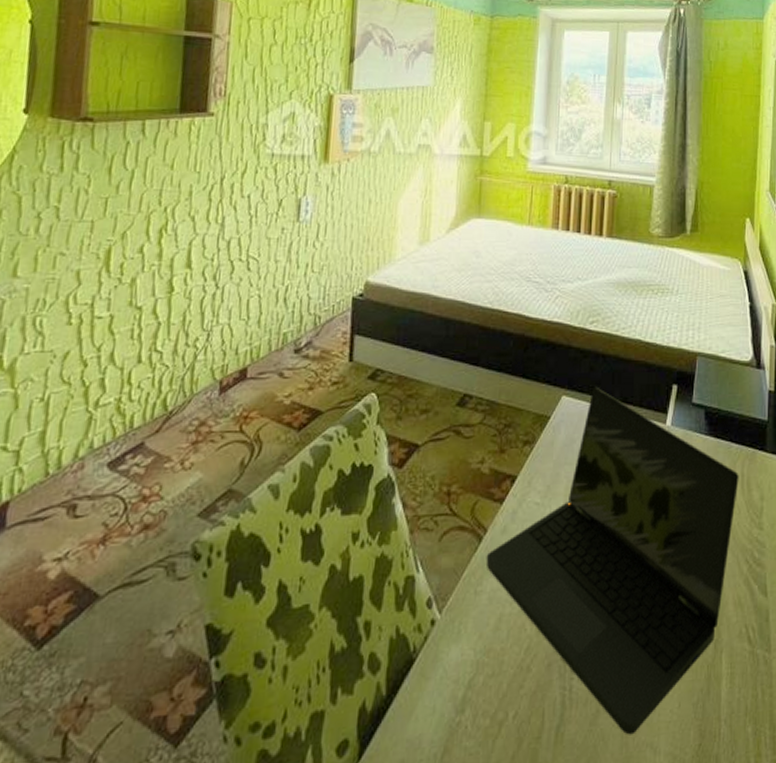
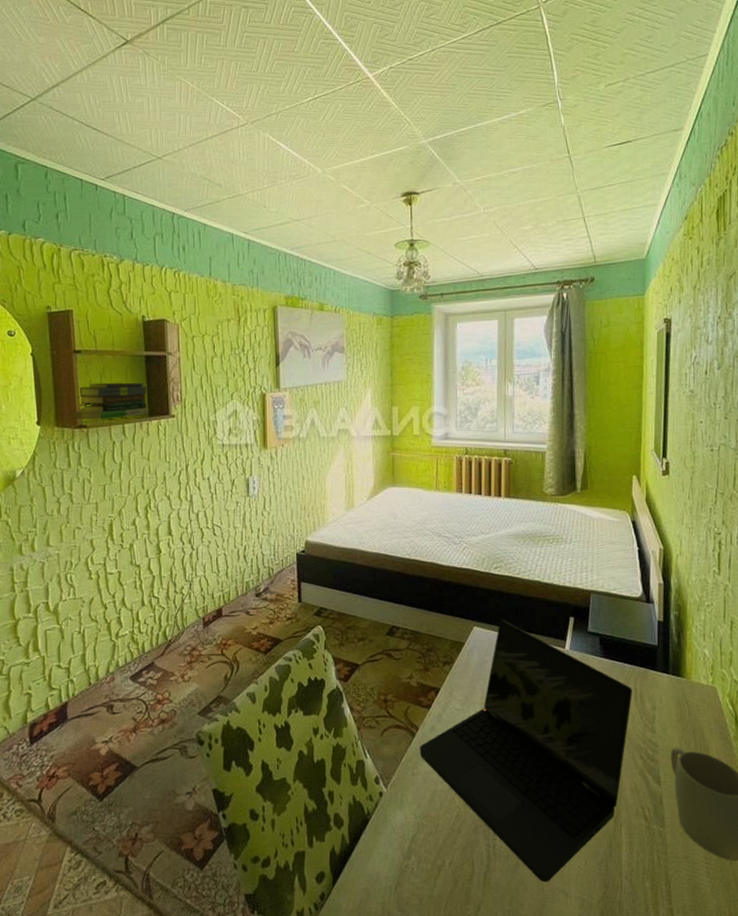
books: none [76,66,181,113] -> present [73,382,148,420]

